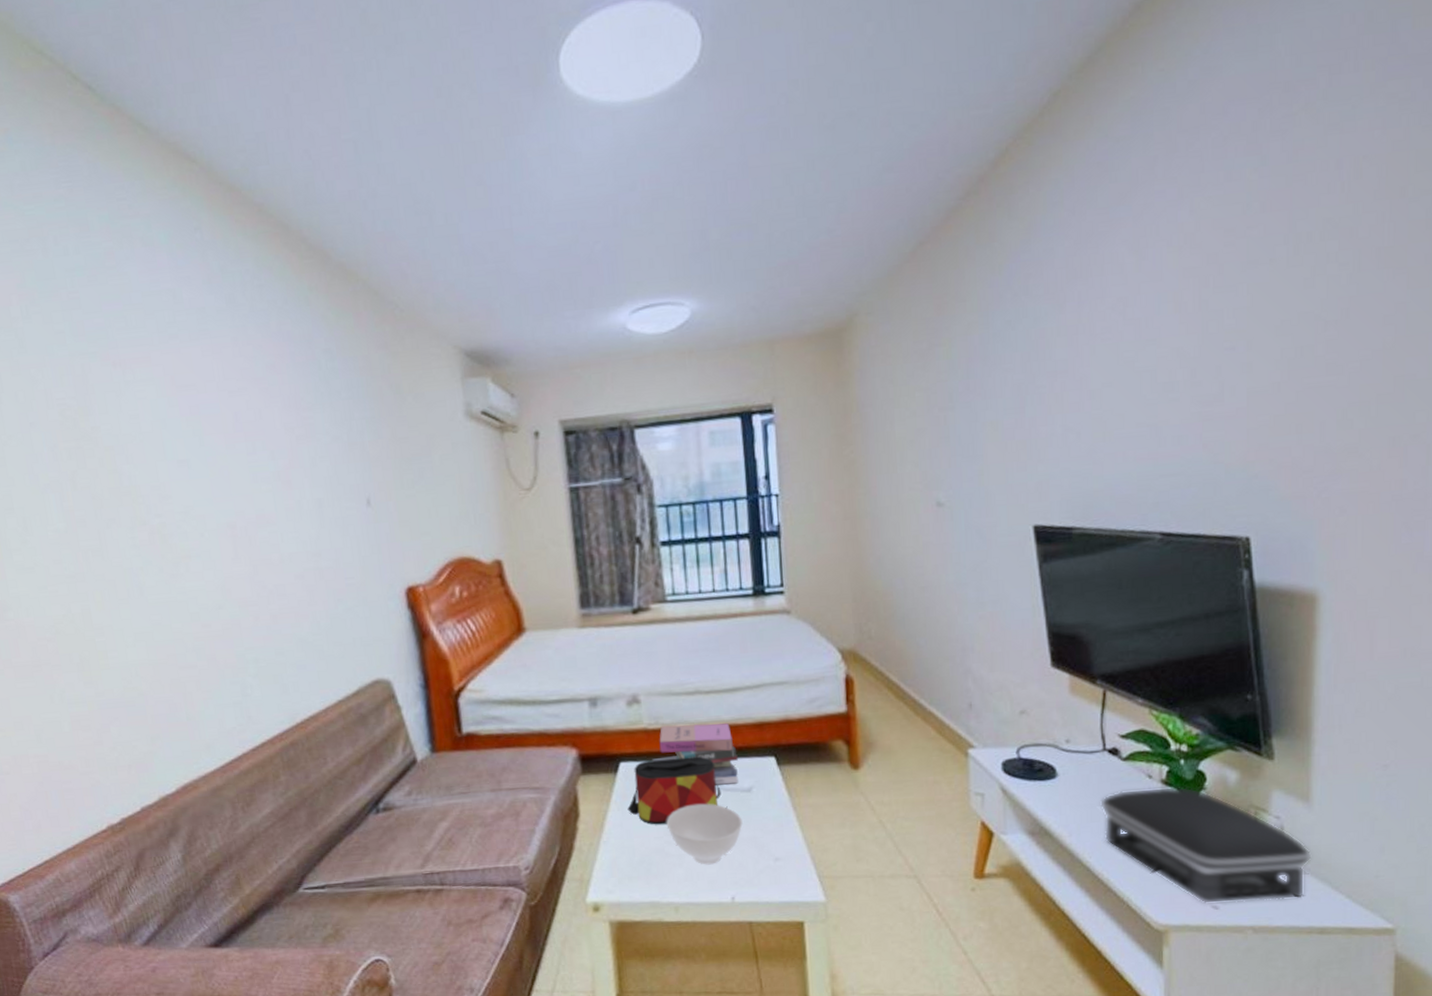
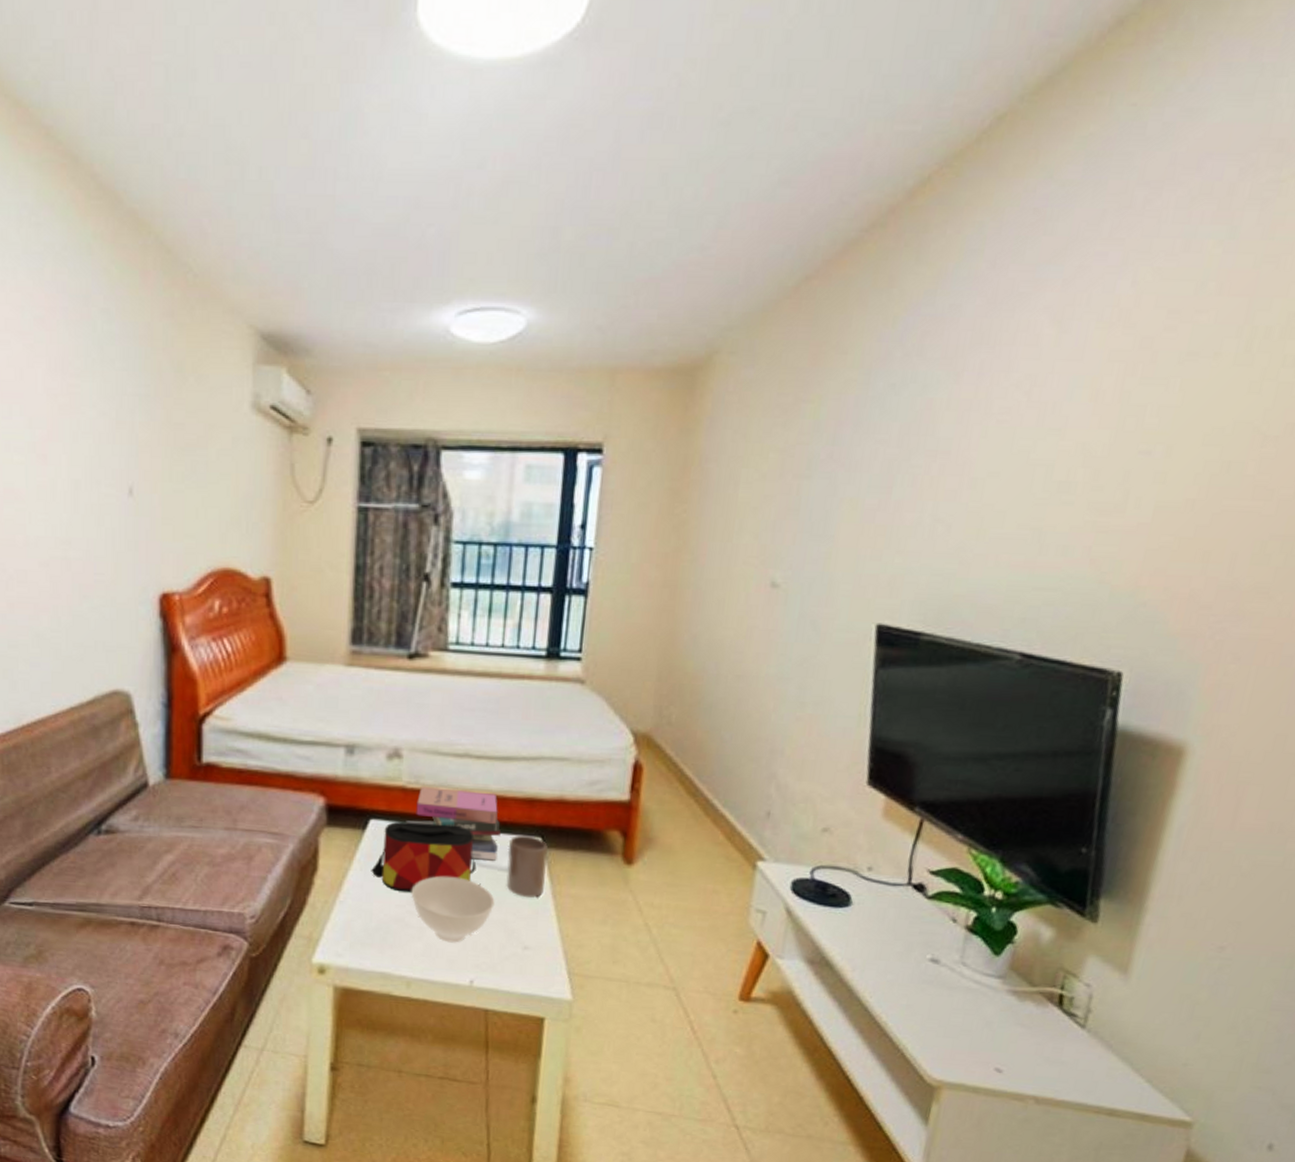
mug: none [746,756,784,813] -> present [506,835,548,898]
wireless router: present [1099,786,1312,904] -> none [891,930,1118,1075]

